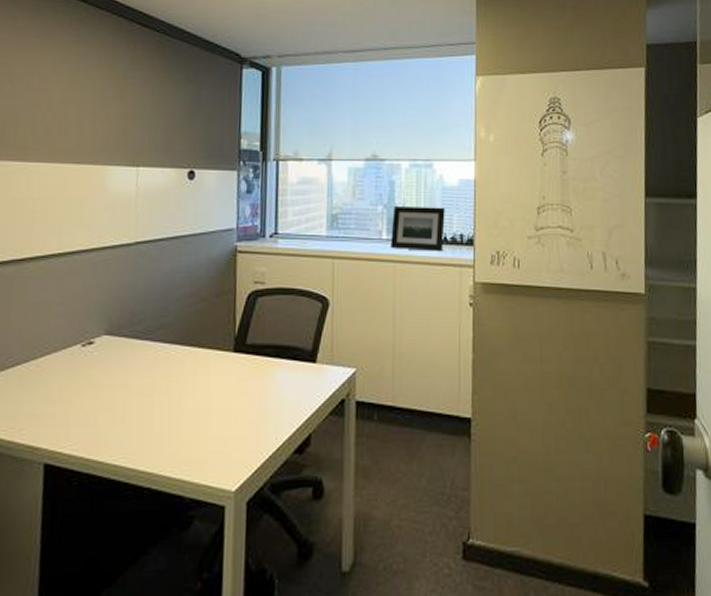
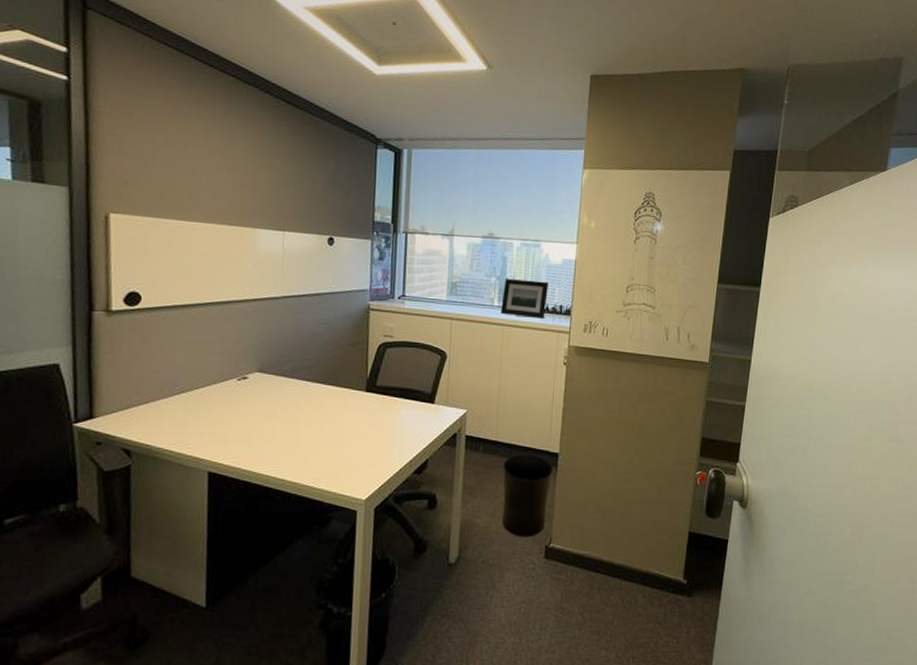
waste bin: none [402,421,466,533] -> present [502,454,553,537]

